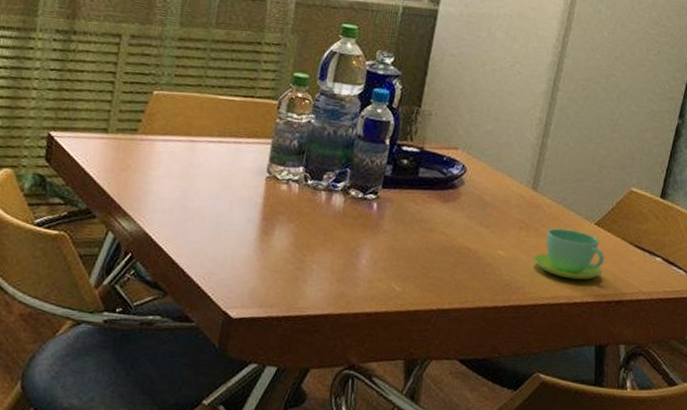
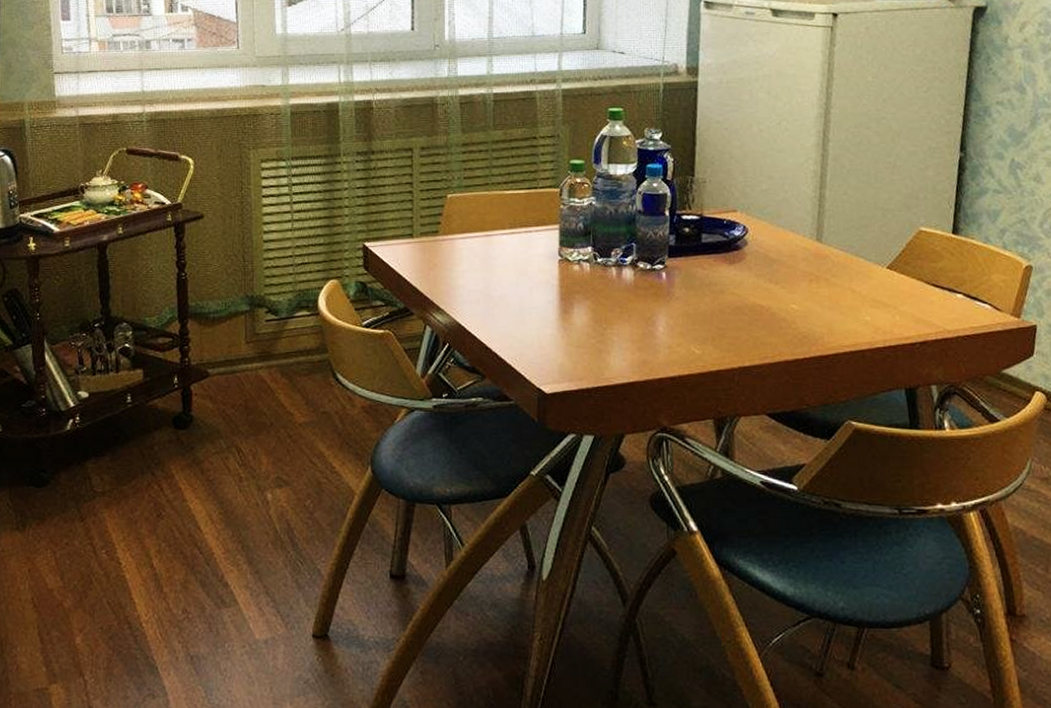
cup: present [533,228,604,280] -> none [828,276,902,325]

